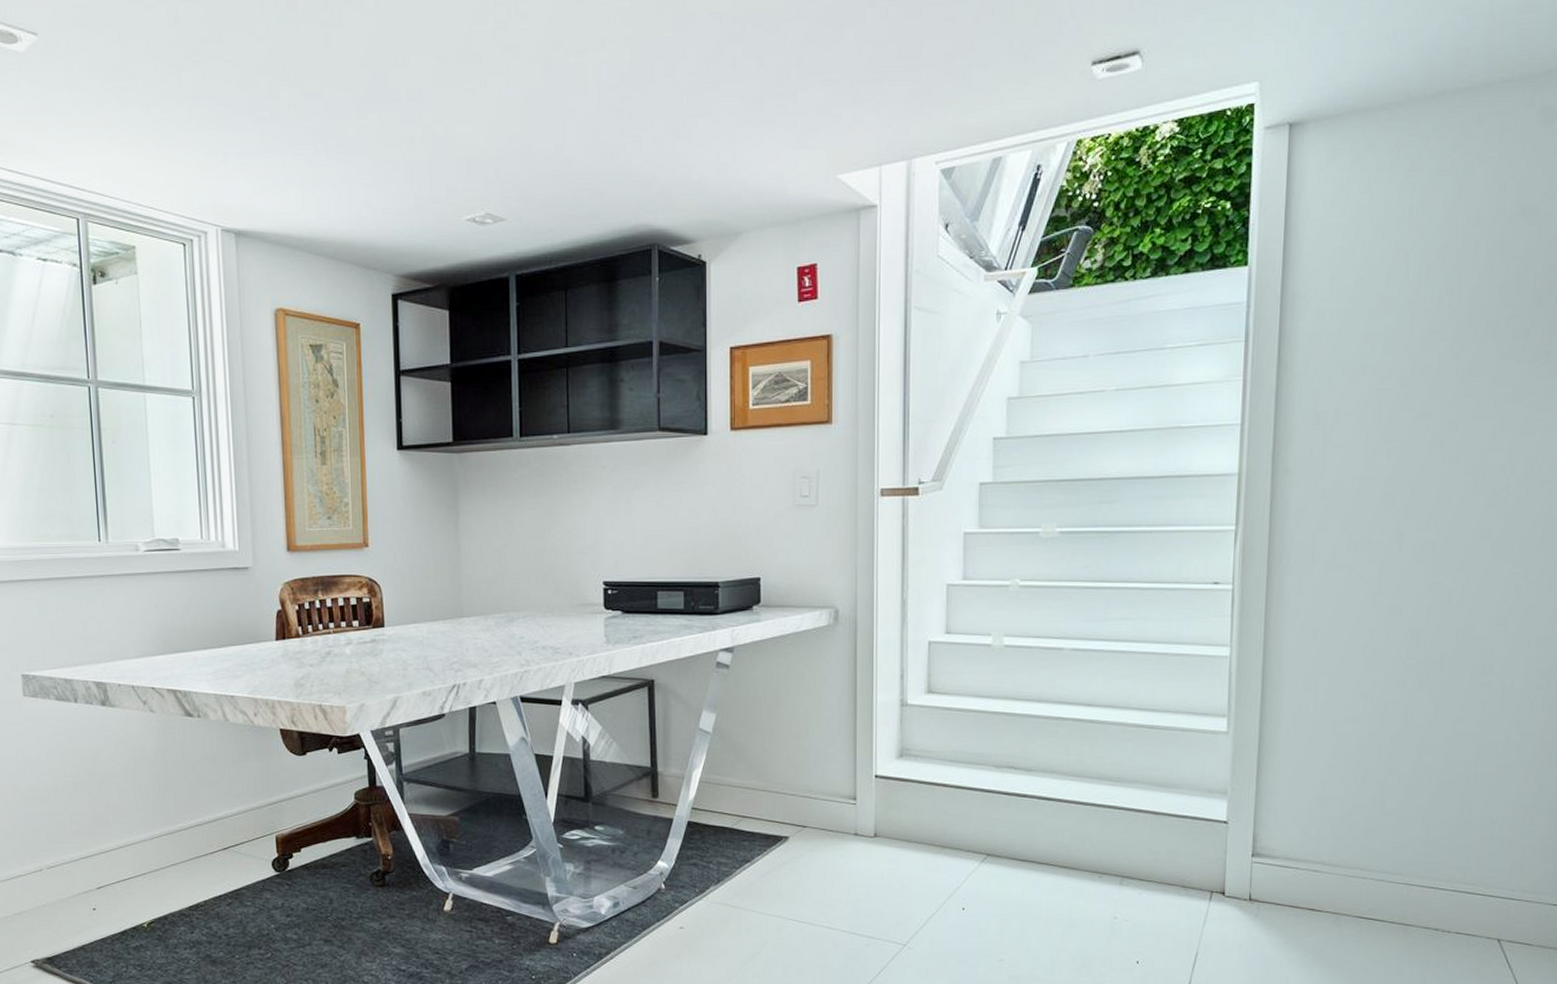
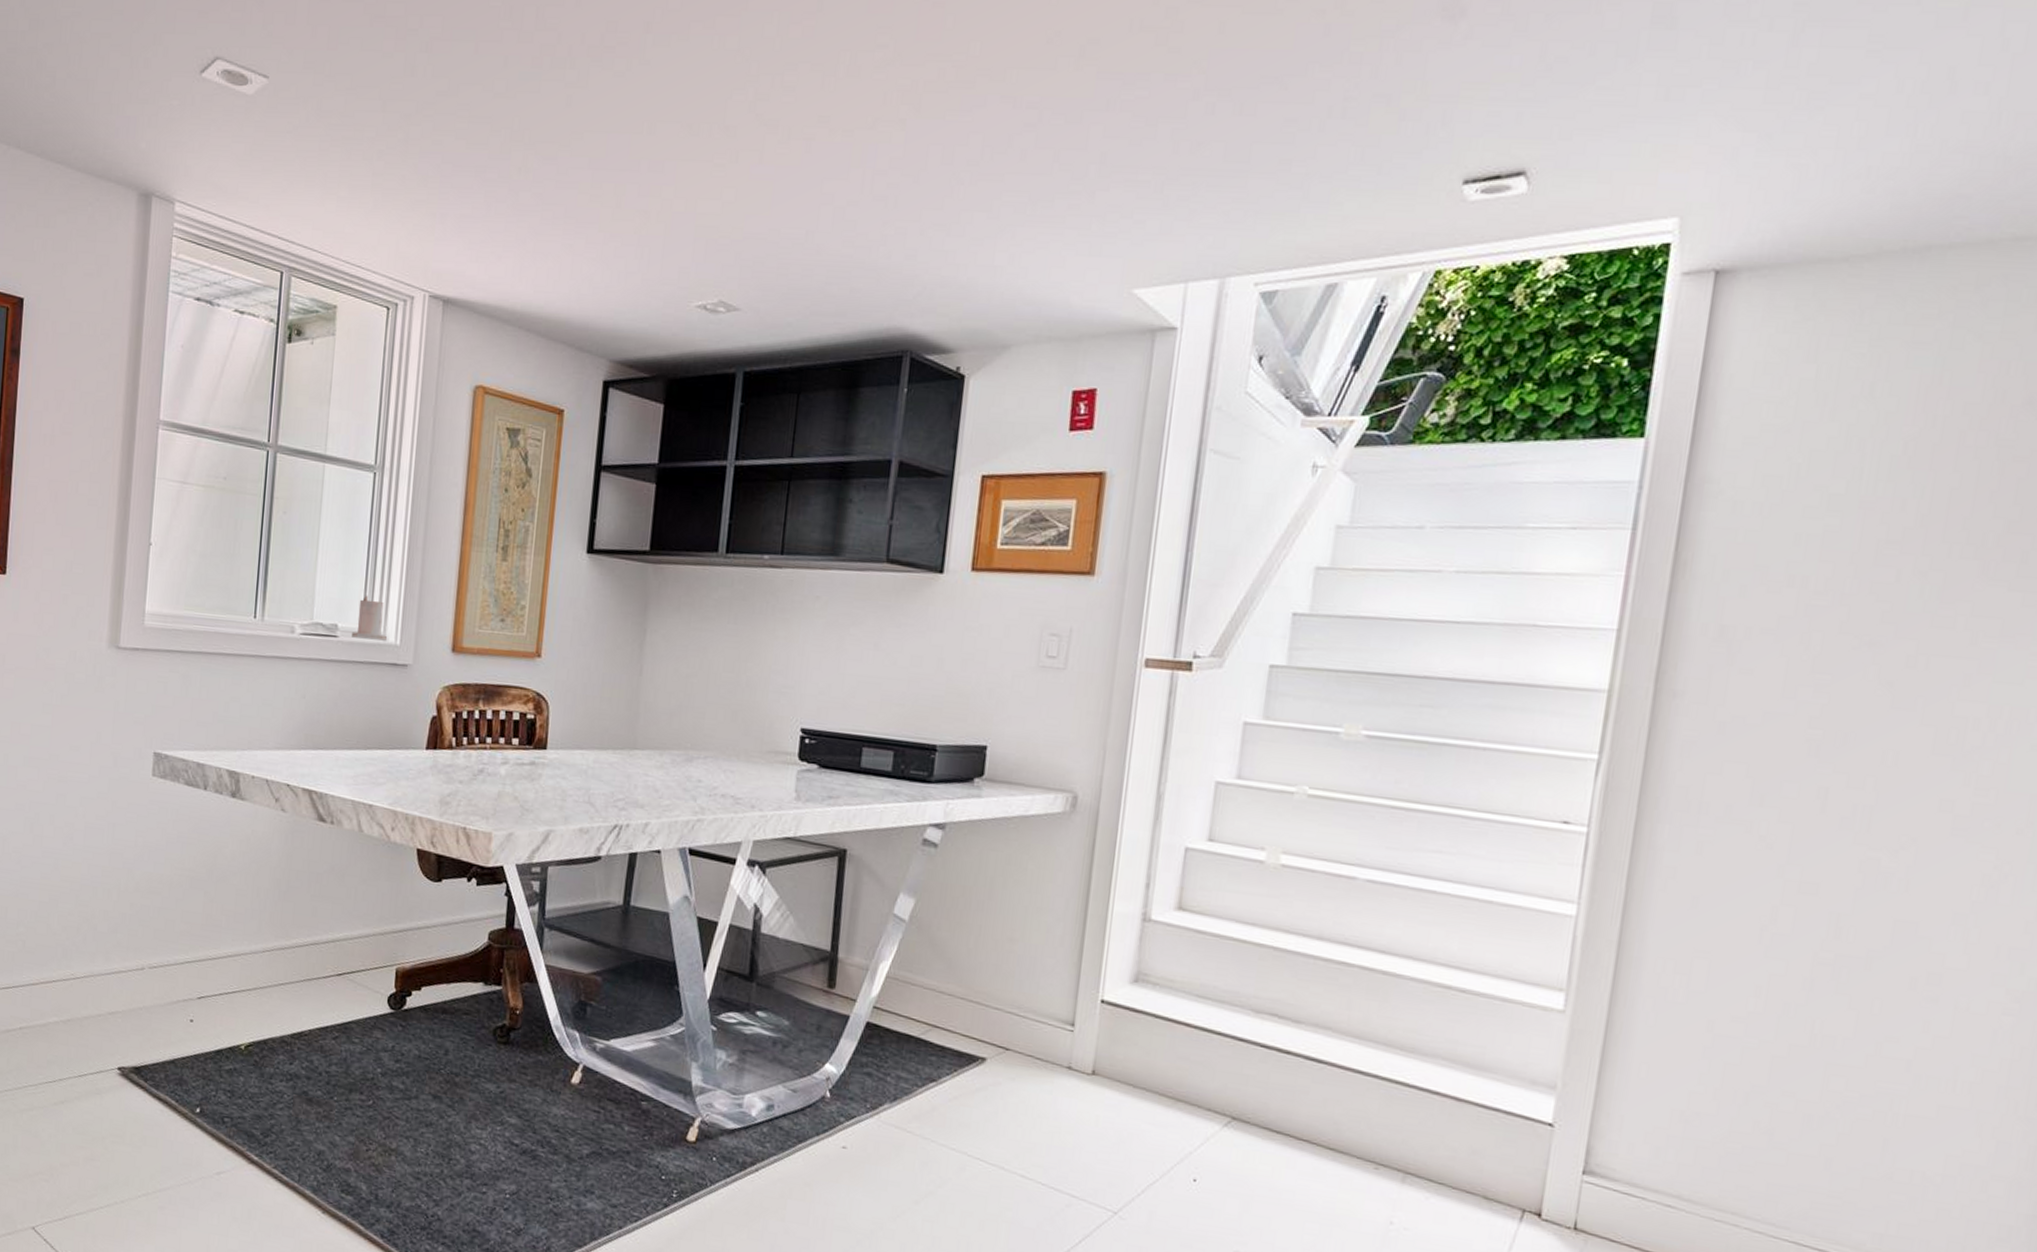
candle: none [193,509,227,549] -> present [352,595,388,641]

